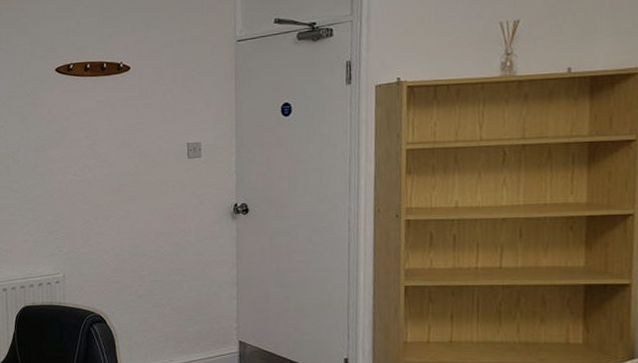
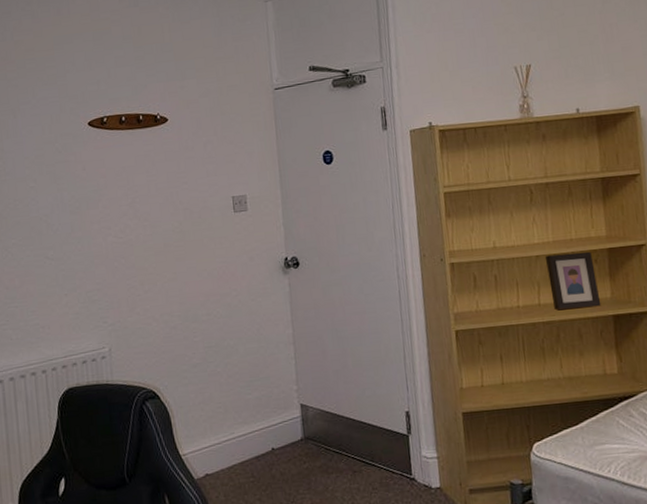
picture frame: none [513,217,572,275] -> present [546,251,601,310]

